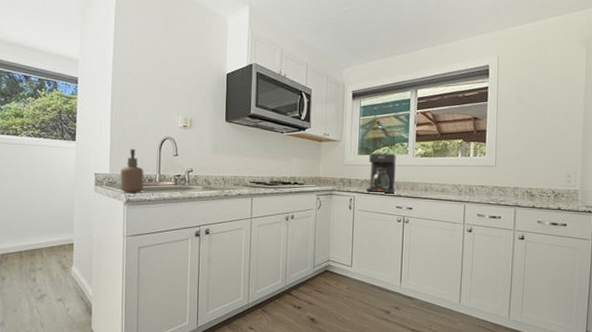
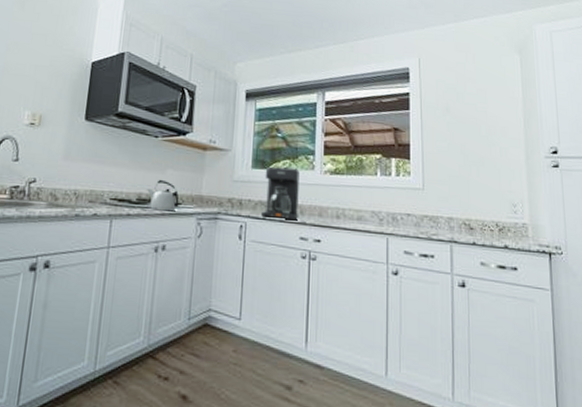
kettle: none [277,165,303,190] -> present [147,179,180,211]

